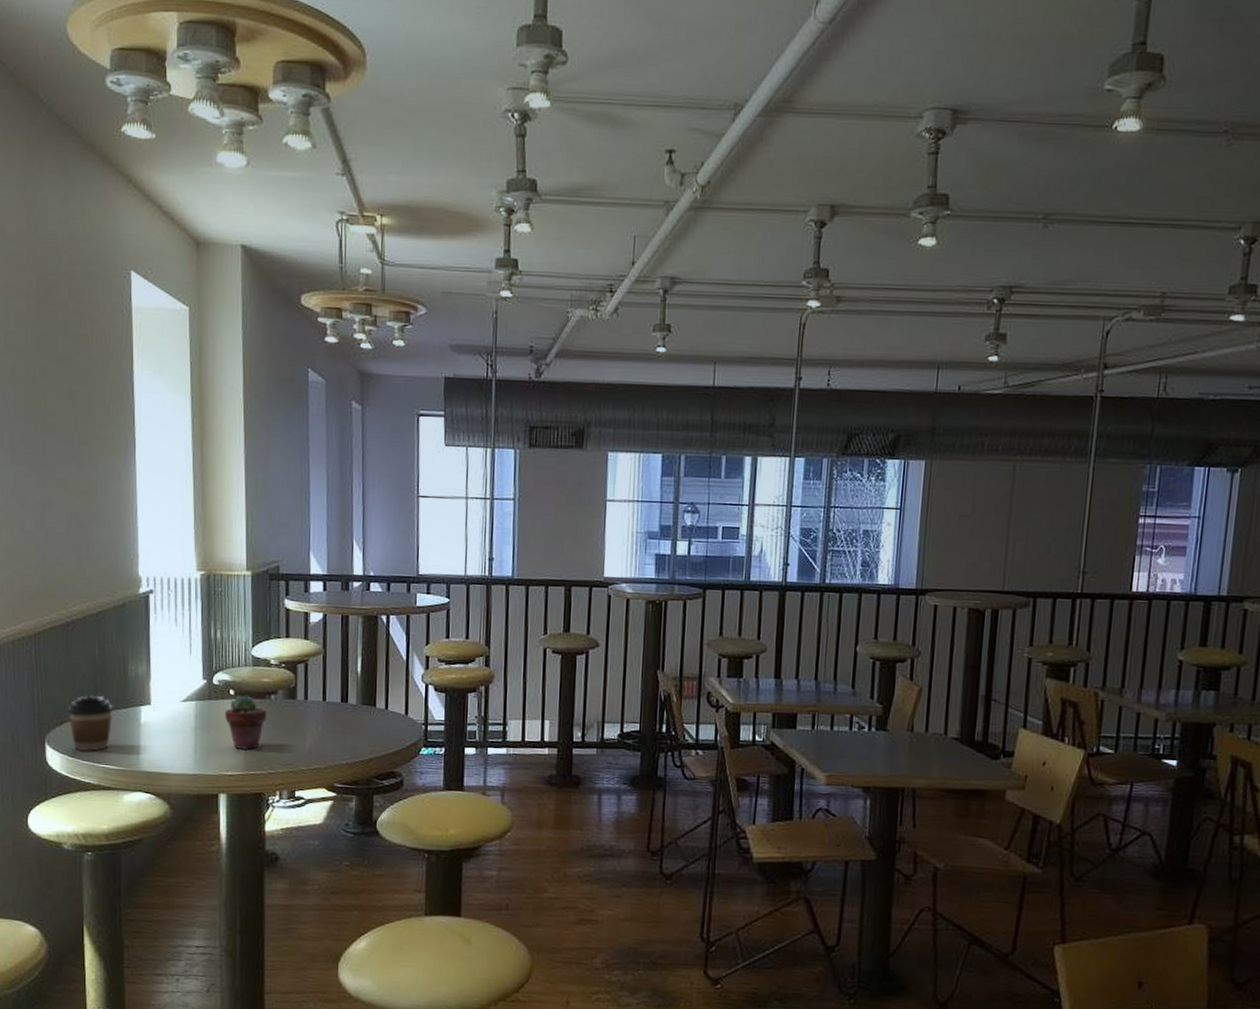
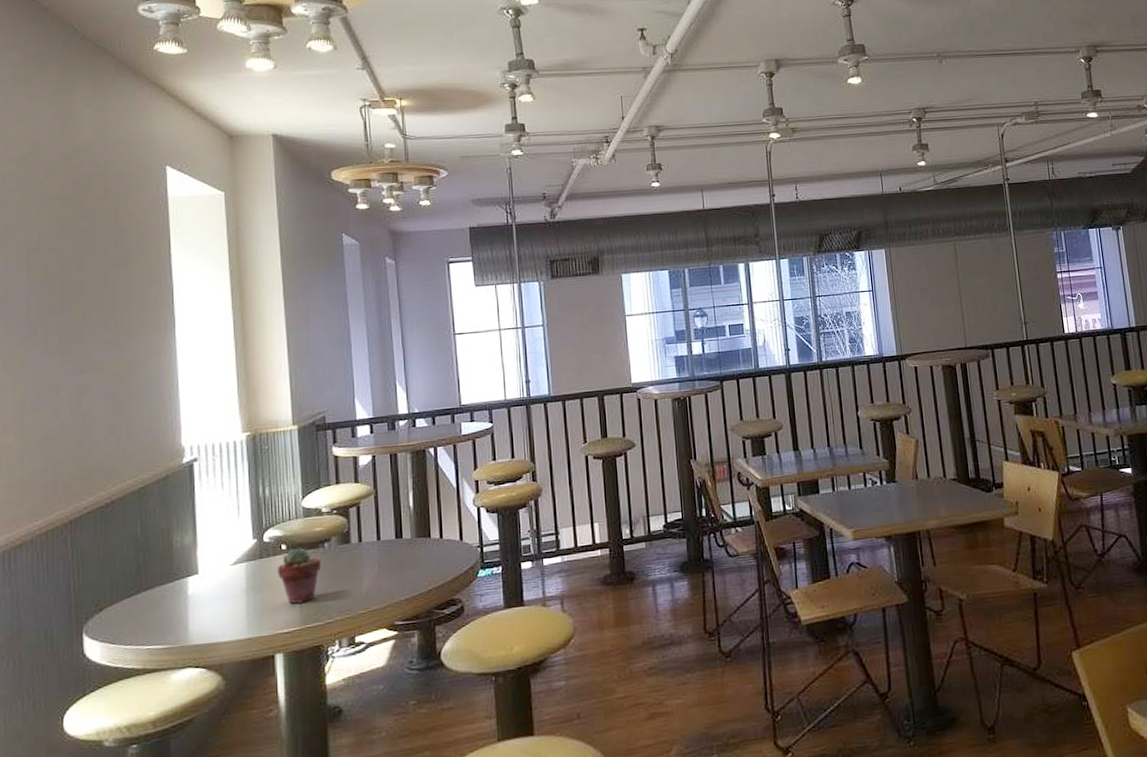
coffee cup: present [67,695,113,752] -> none [107,573,158,636]

